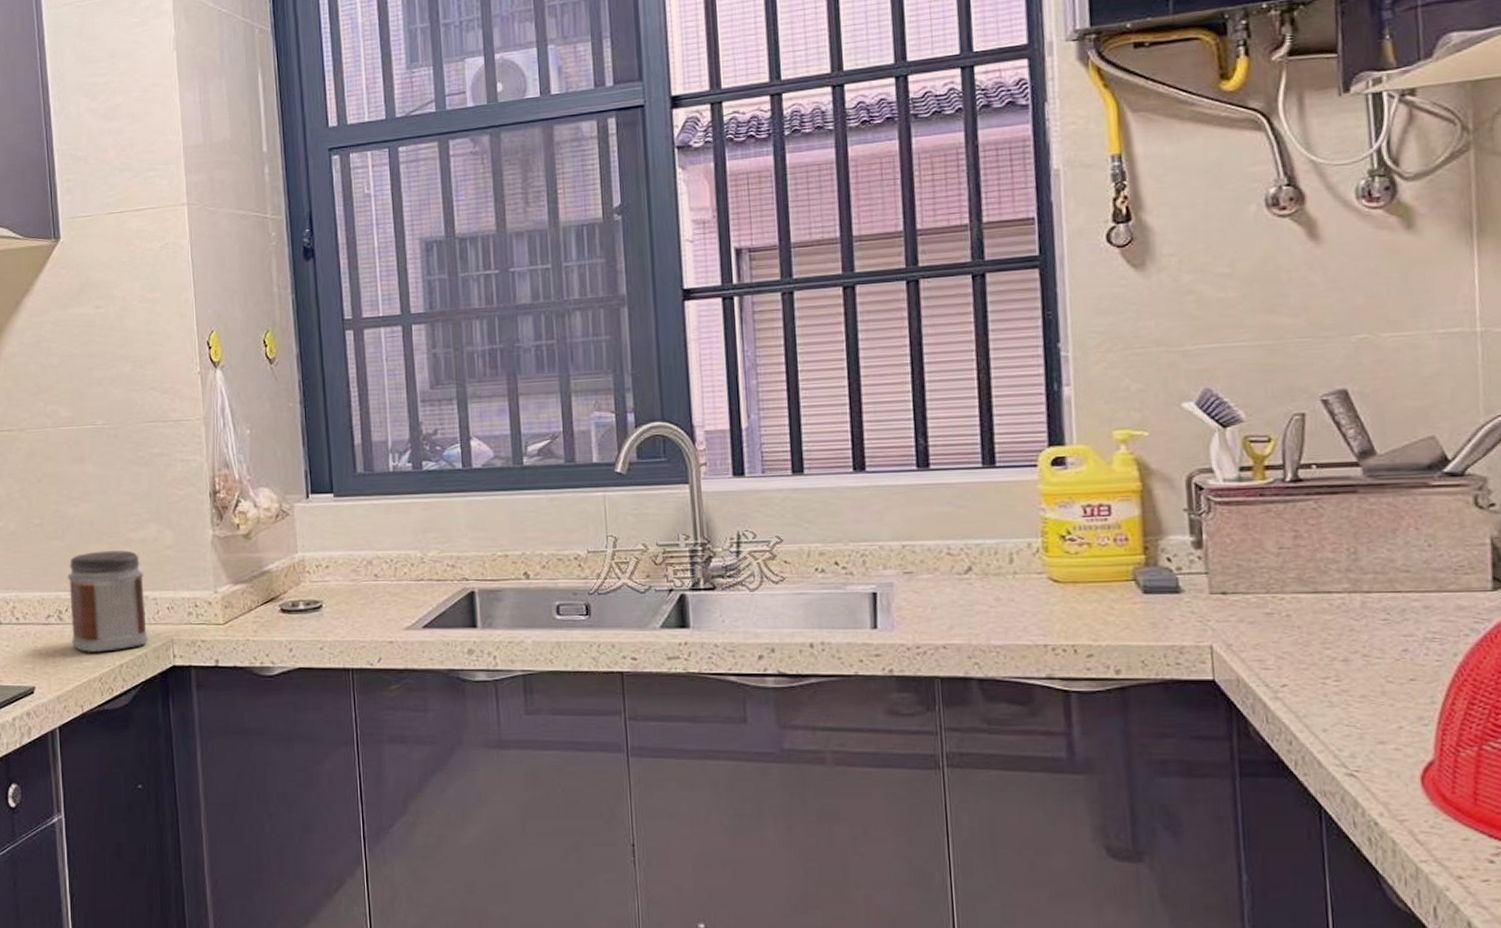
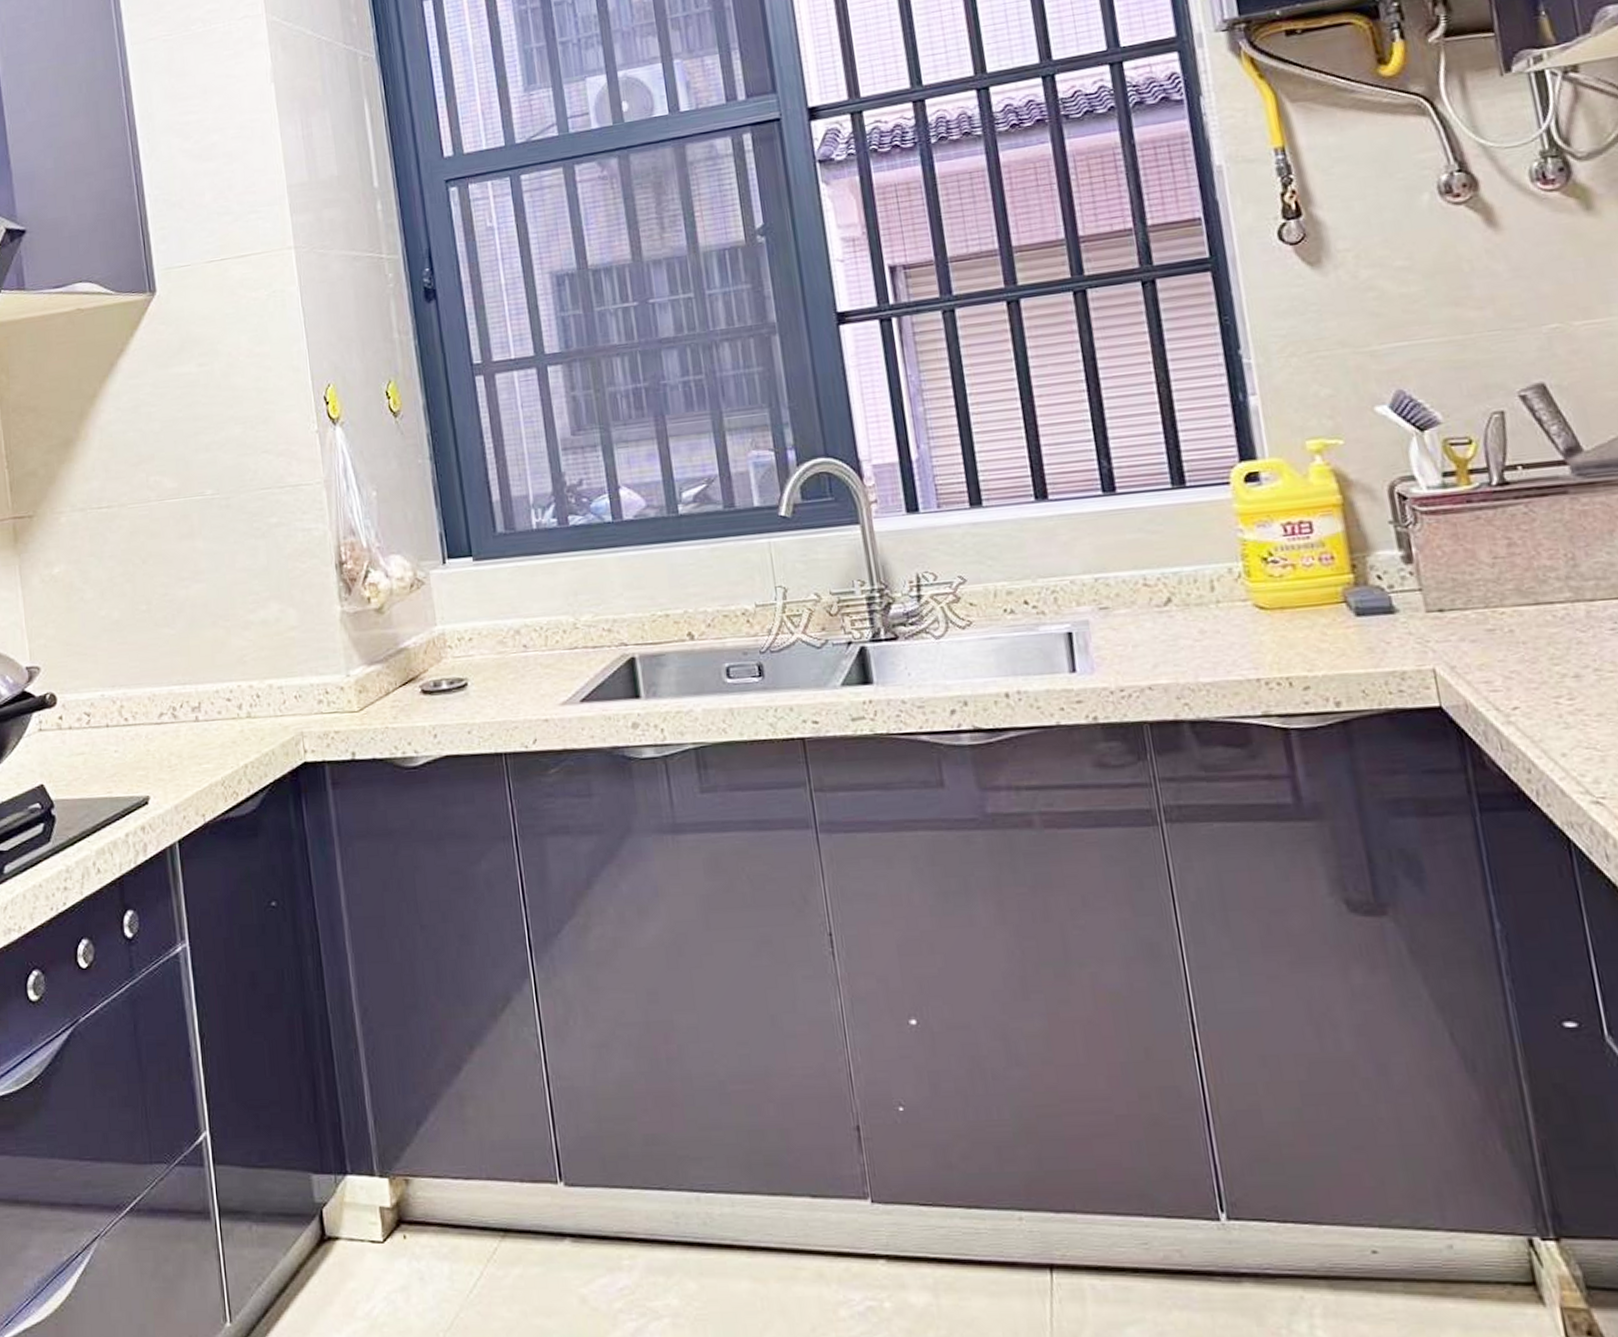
jar: present [67,550,148,653] -> none [180,634,275,754]

